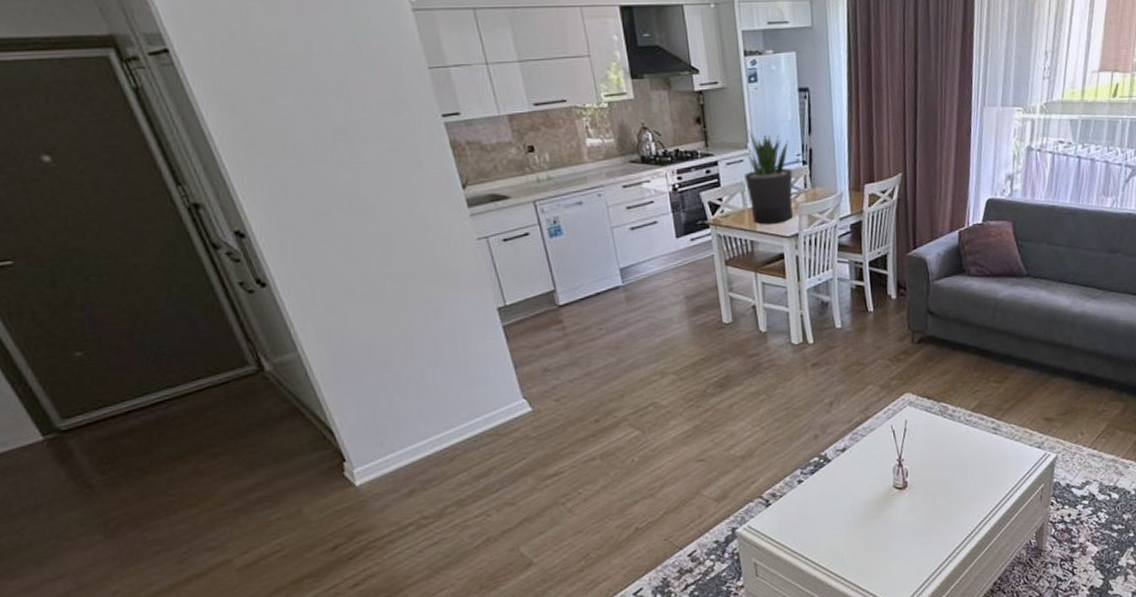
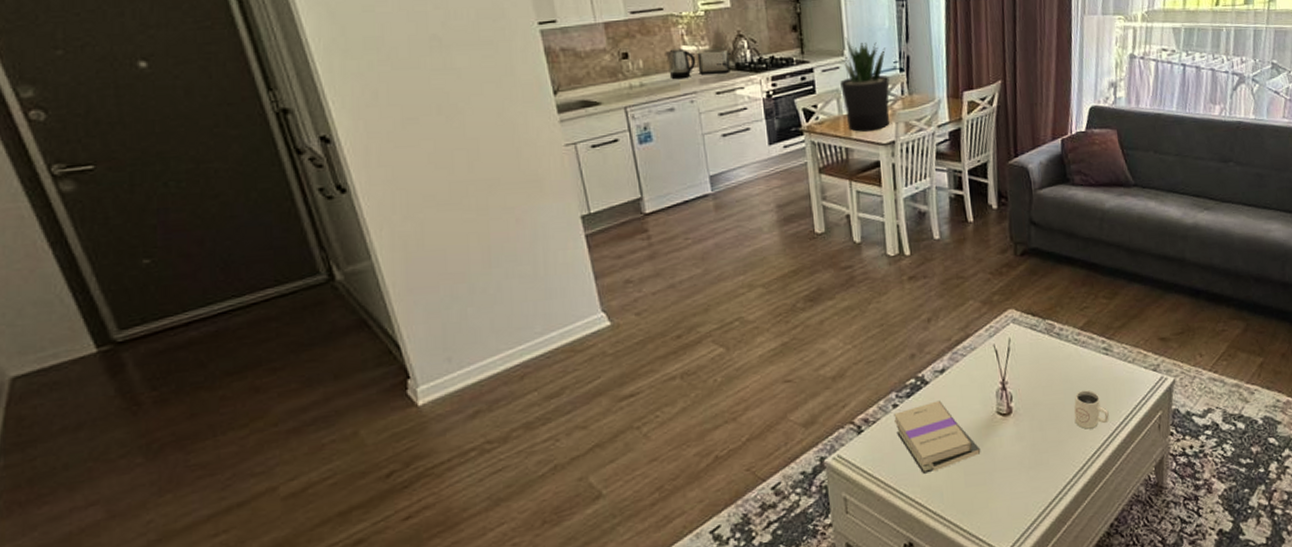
kettle: none [571,141,602,172] -> present [666,48,696,79]
toaster: none [601,141,637,168] -> present [696,48,732,74]
books: none [799,476,879,541] -> present [894,400,981,474]
mug: none [963,465,996,501] -> present [1073,390,1109,430]

